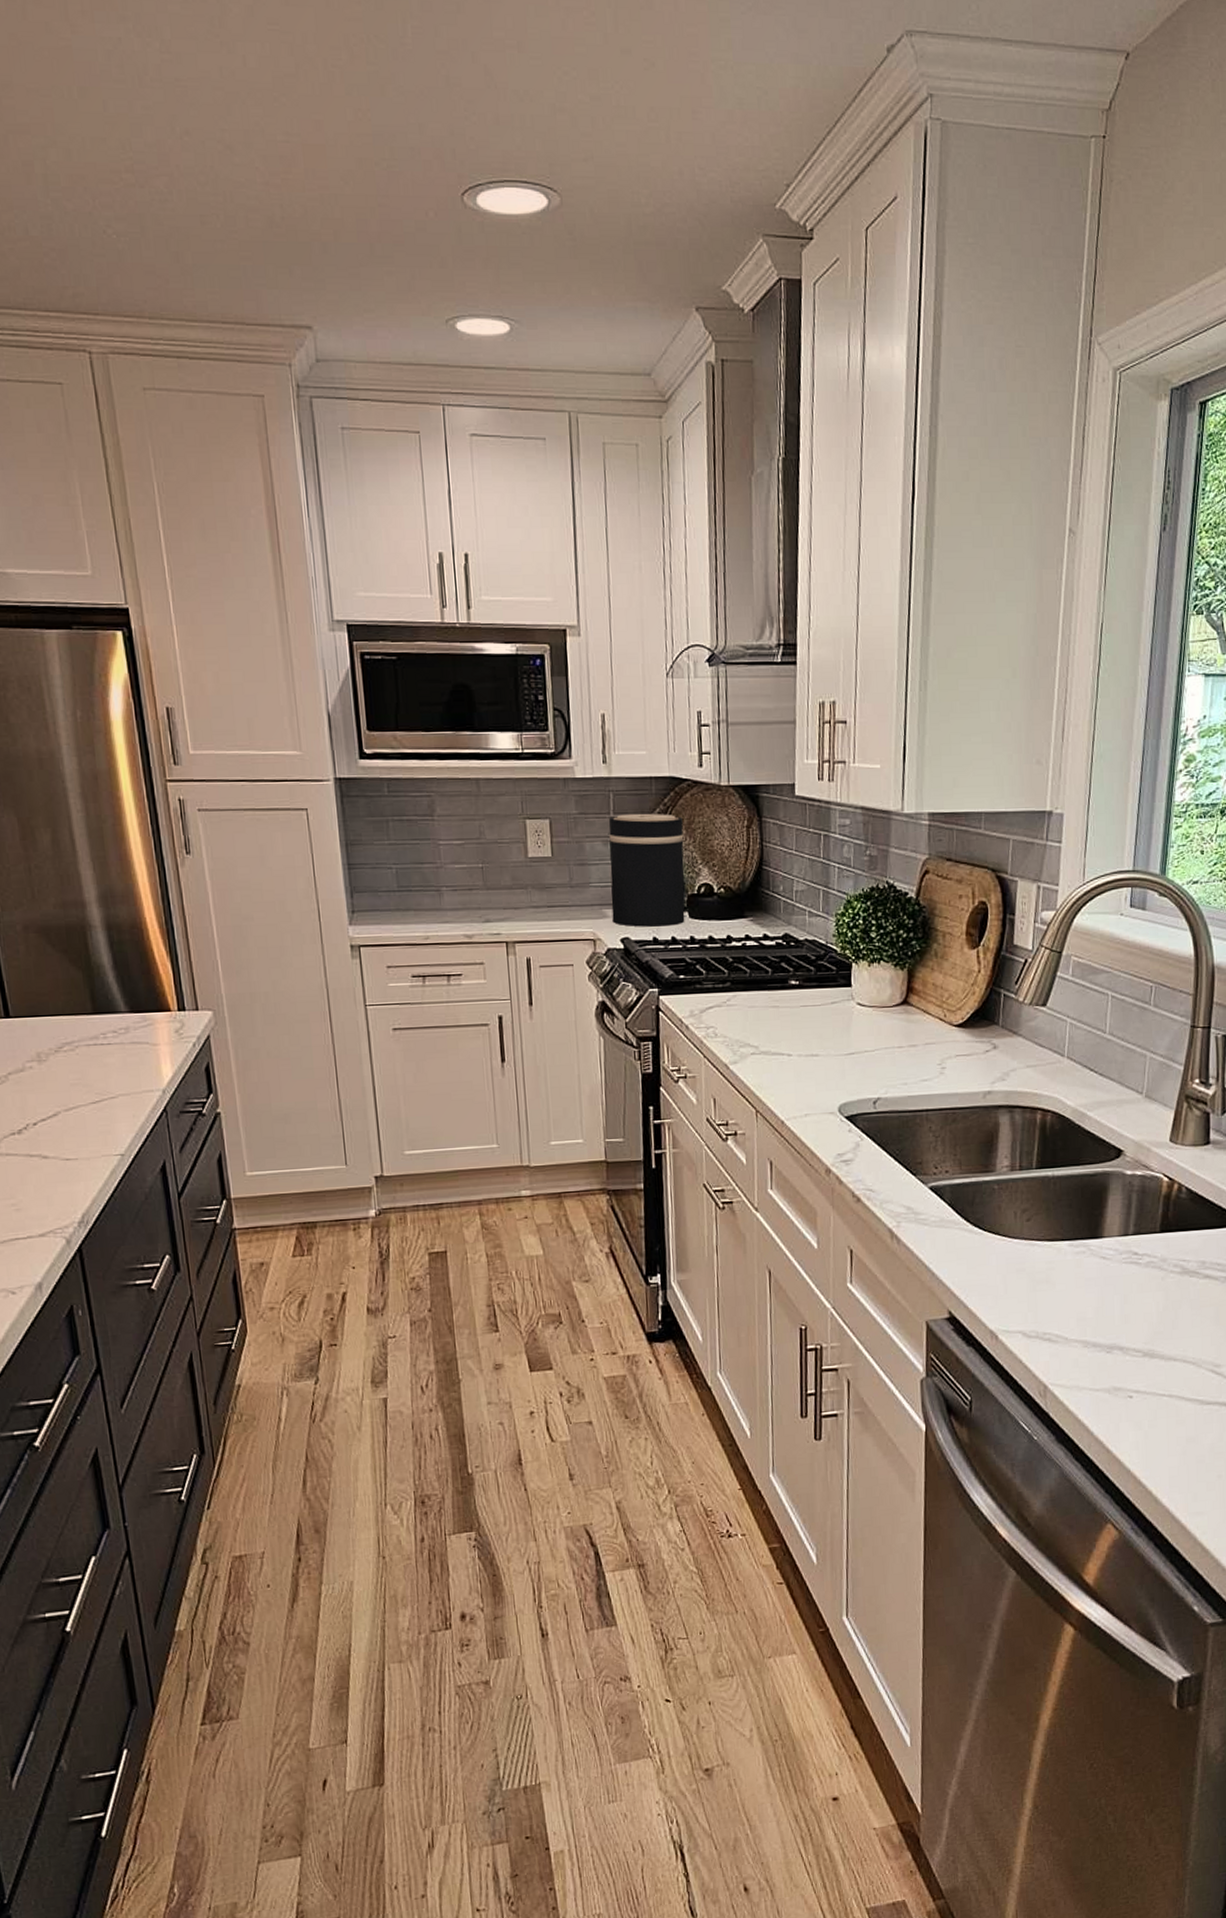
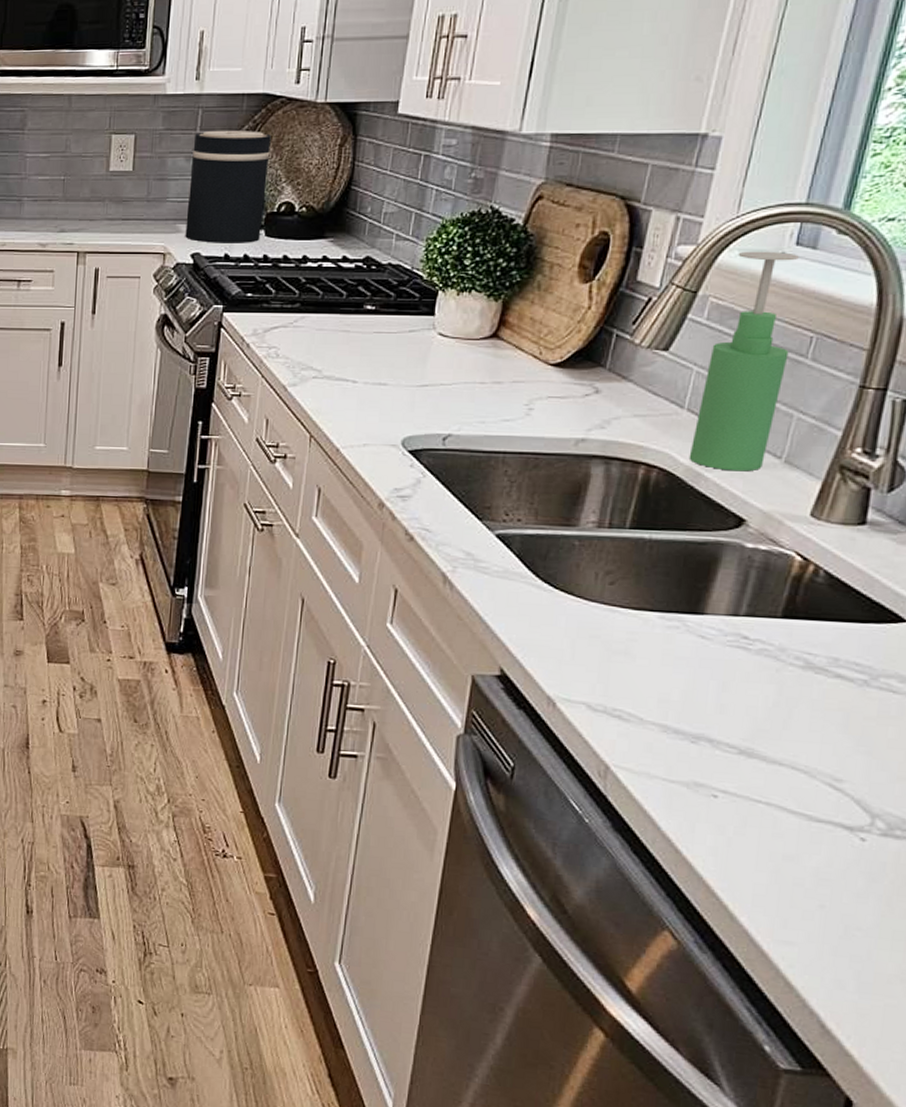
soap dispenser: none [1073,913,1137,1109] -> present [689,251,799,472]

